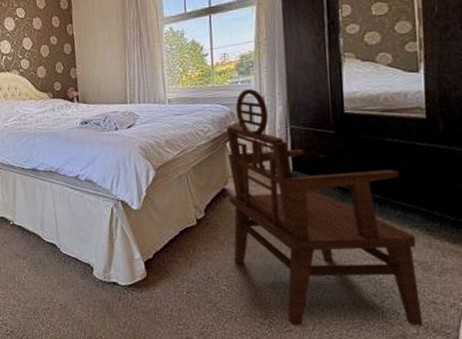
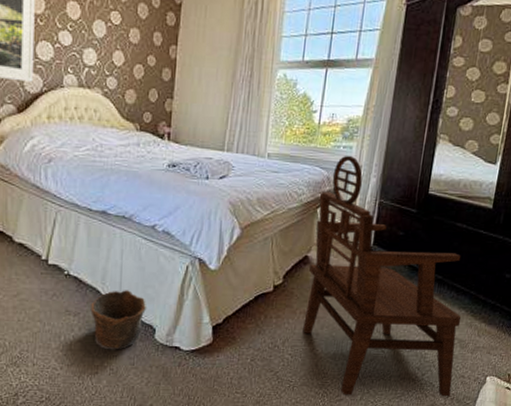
clay pot: none [35,234,83,288] -> present [90,290,147,350]

